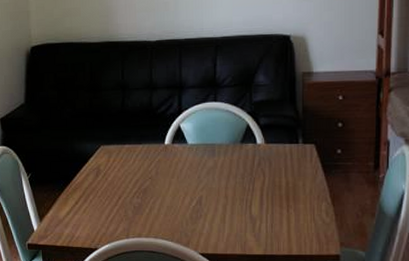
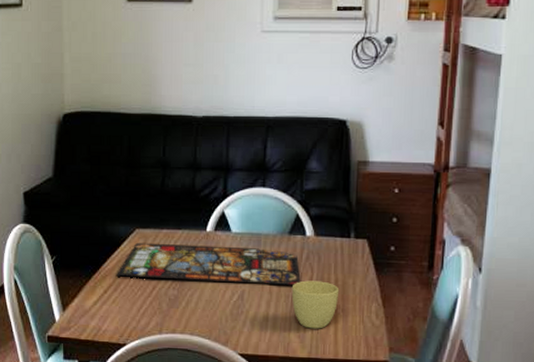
stained glass panel: none [86,157,254,190] -> present [116,242,301,285]
cup: none [245,184,291,228] -> present [291,280,340,329]

